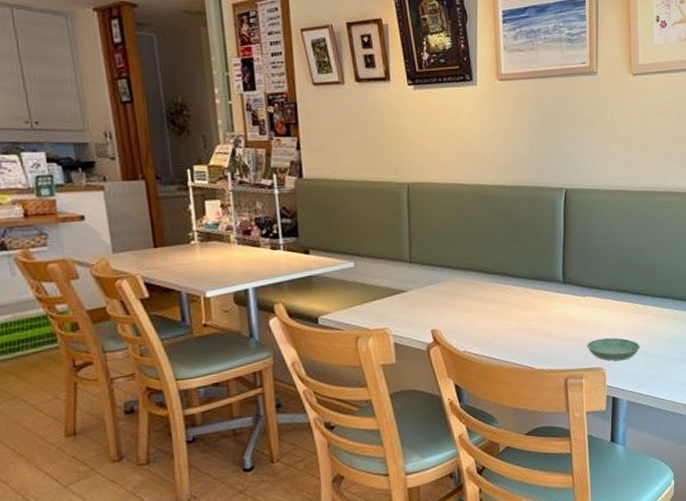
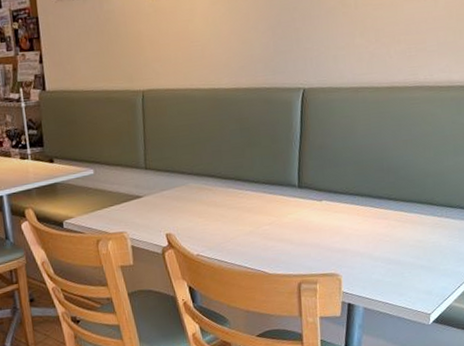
saucer: present [586,337,640,361] -> none [322,243,380,267]

